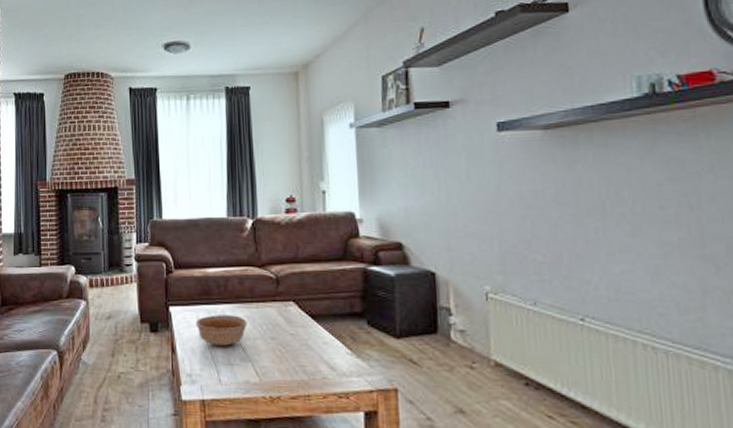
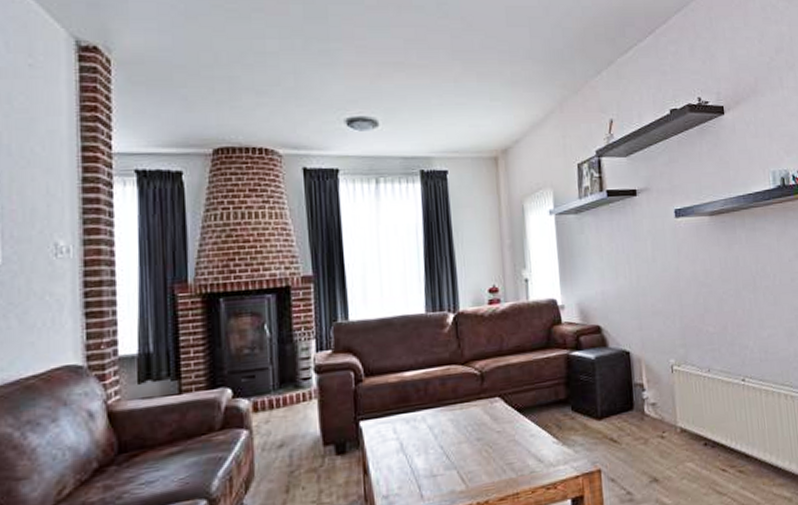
bowl: present [195,315,247,347] -> none [391,420,451,458]

